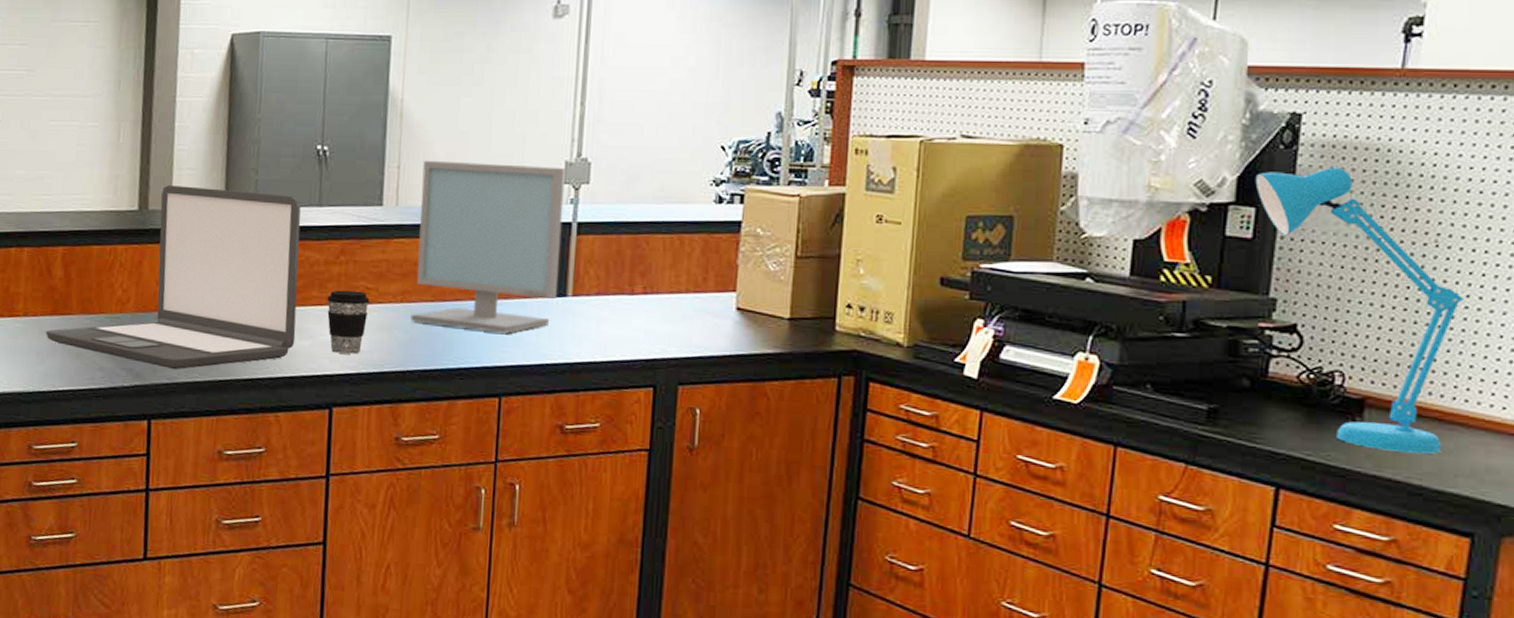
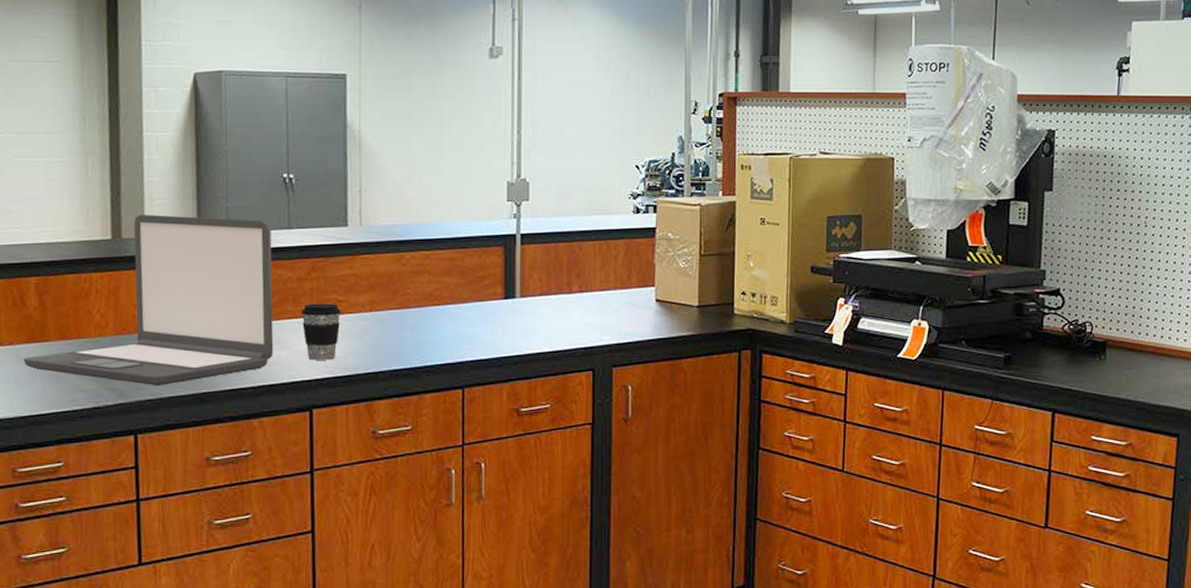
computer monitor: present [410,160,566,334] -> none [379,184,508,333]
desk lamp: present [1255,167,1463,454] -> none [1027,170,1164,378]

